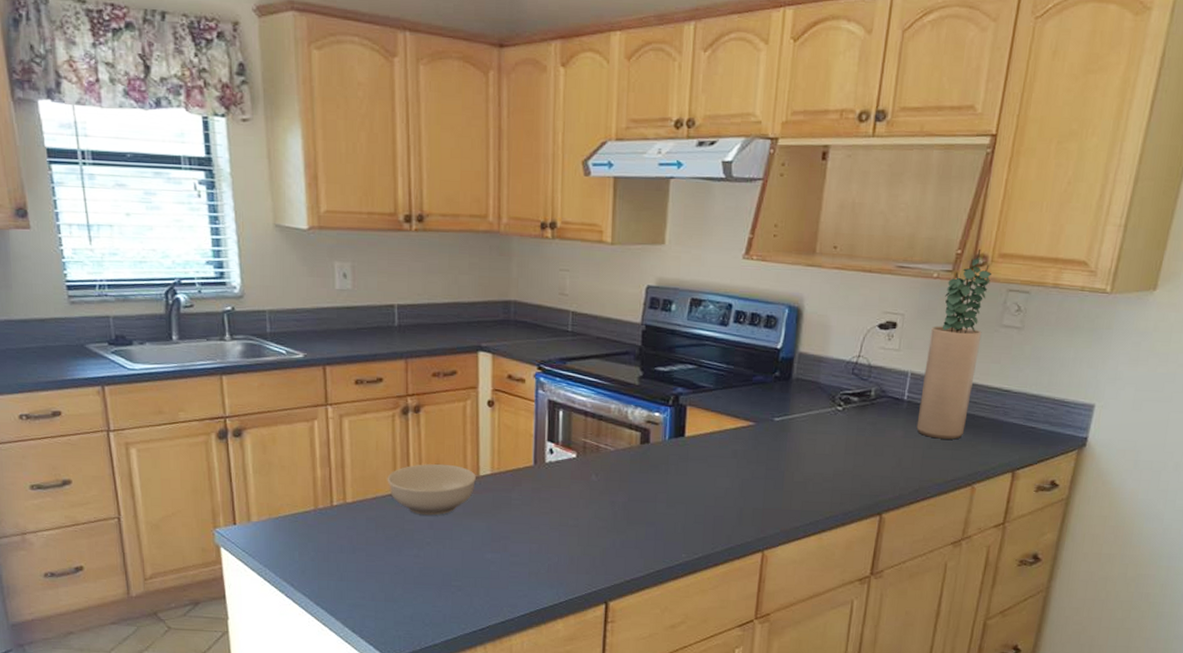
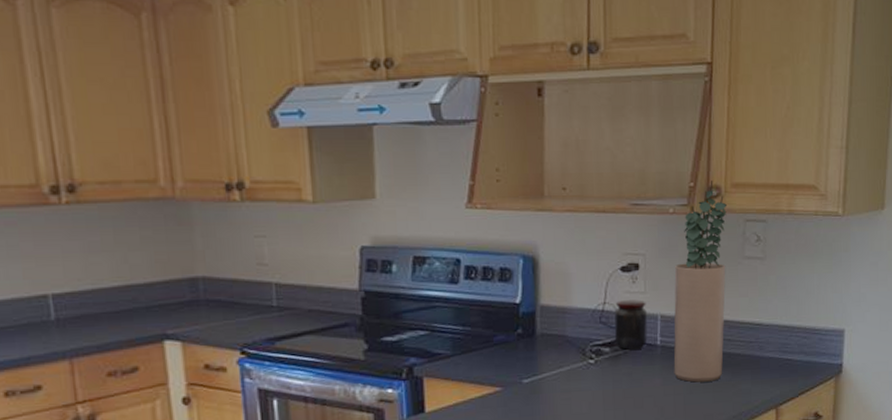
jar: none [864,355,899,402] -> present [614,300,648,350]

